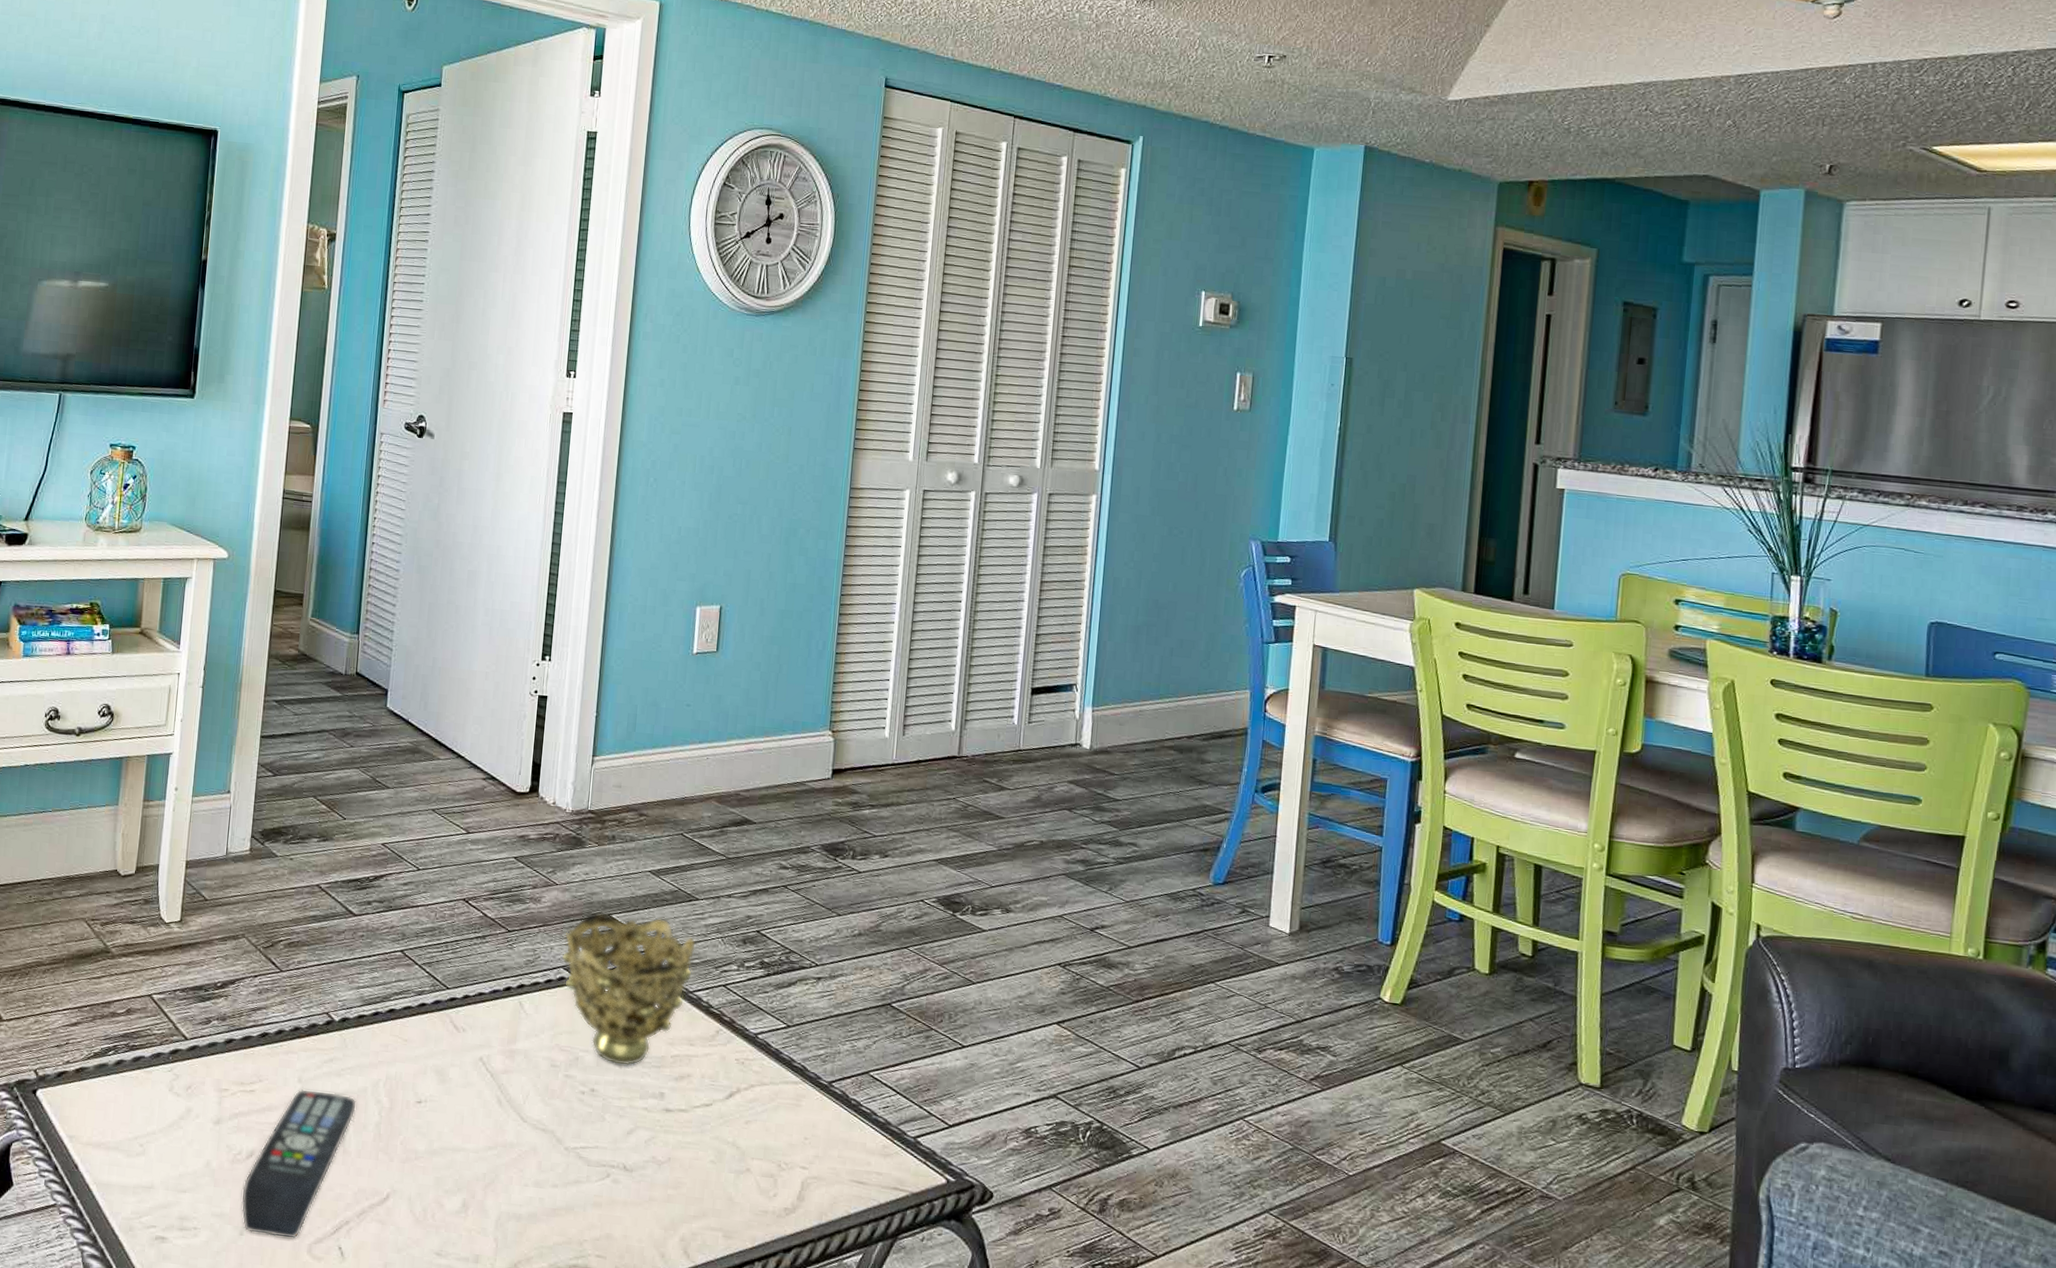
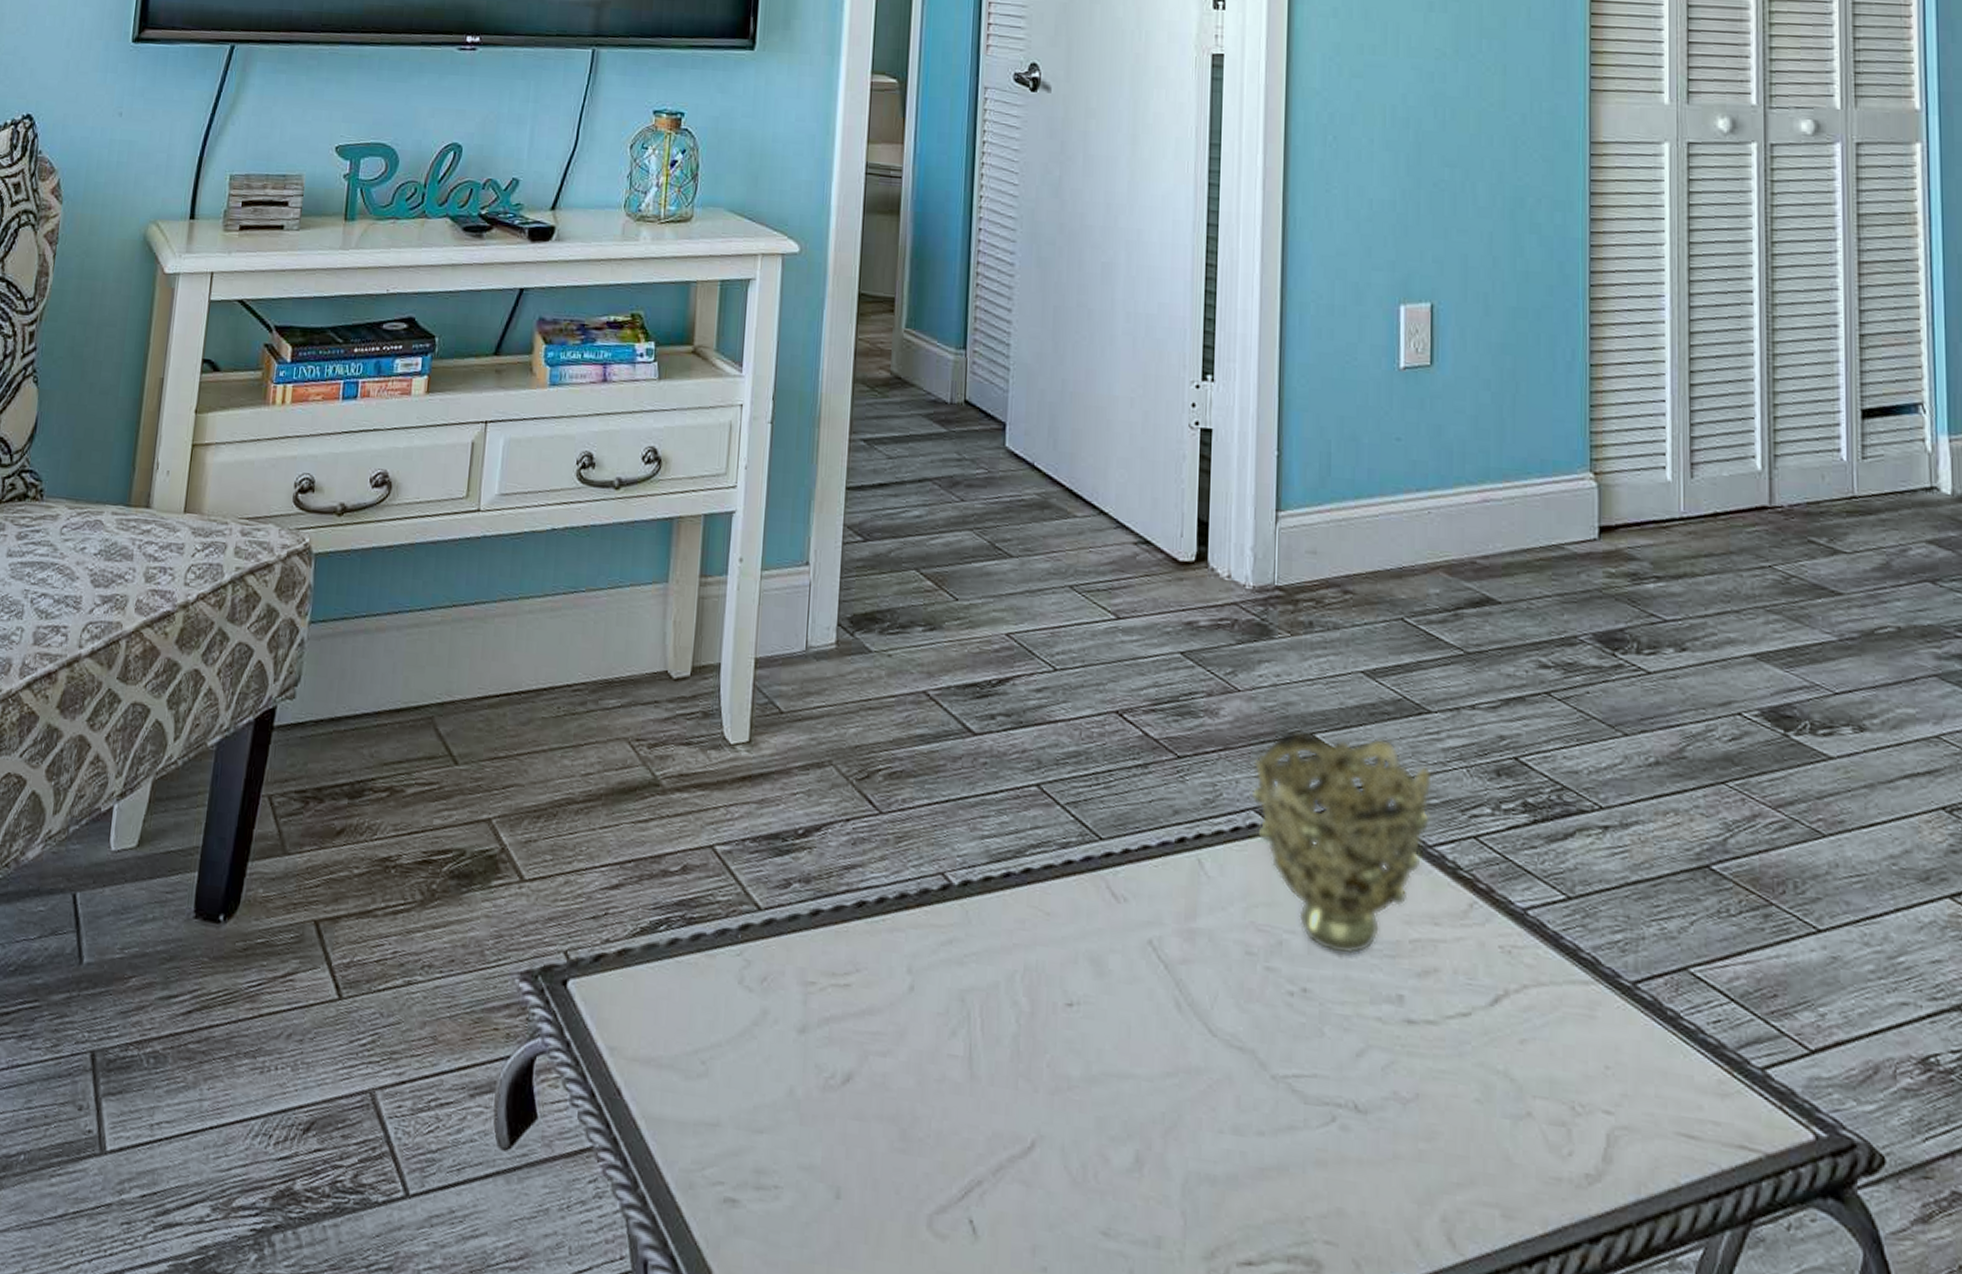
remote control: present [241,1089,357,1239] -> none [836,983,987,1206]

